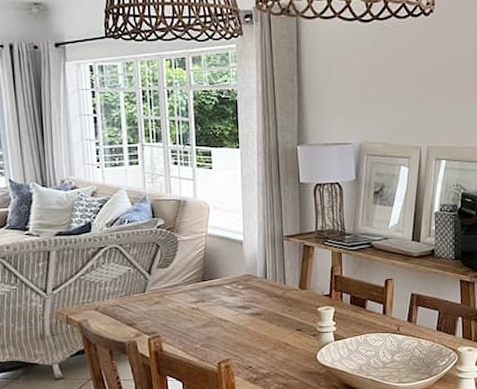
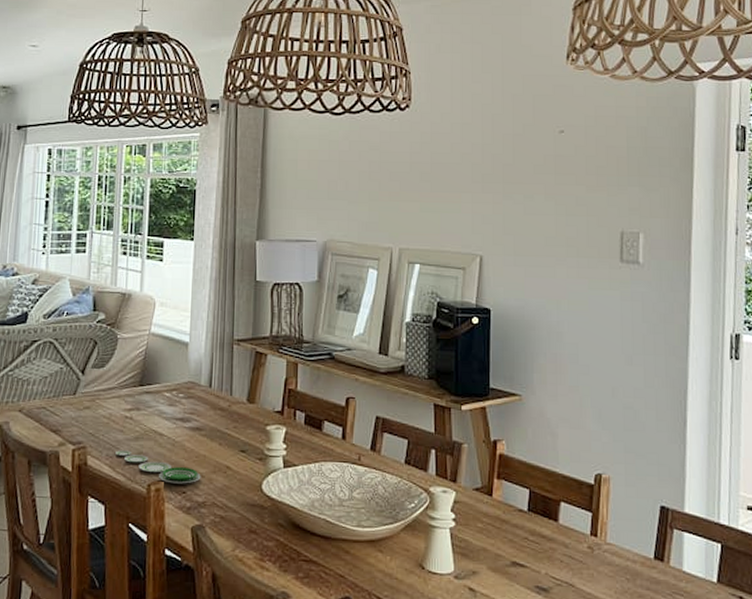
plate: none [187,336,264,361] -> present [116,450,201,484]

